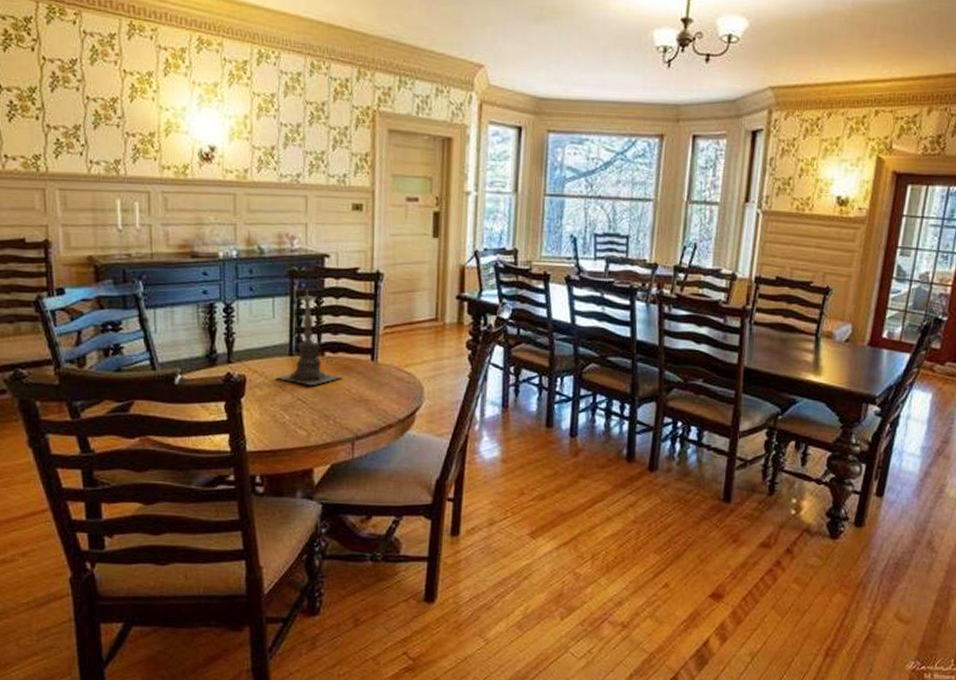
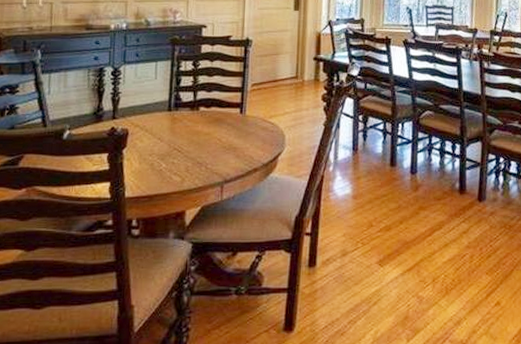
candle holder: present [275,290,342,386] -> none [155,55,214,137]

